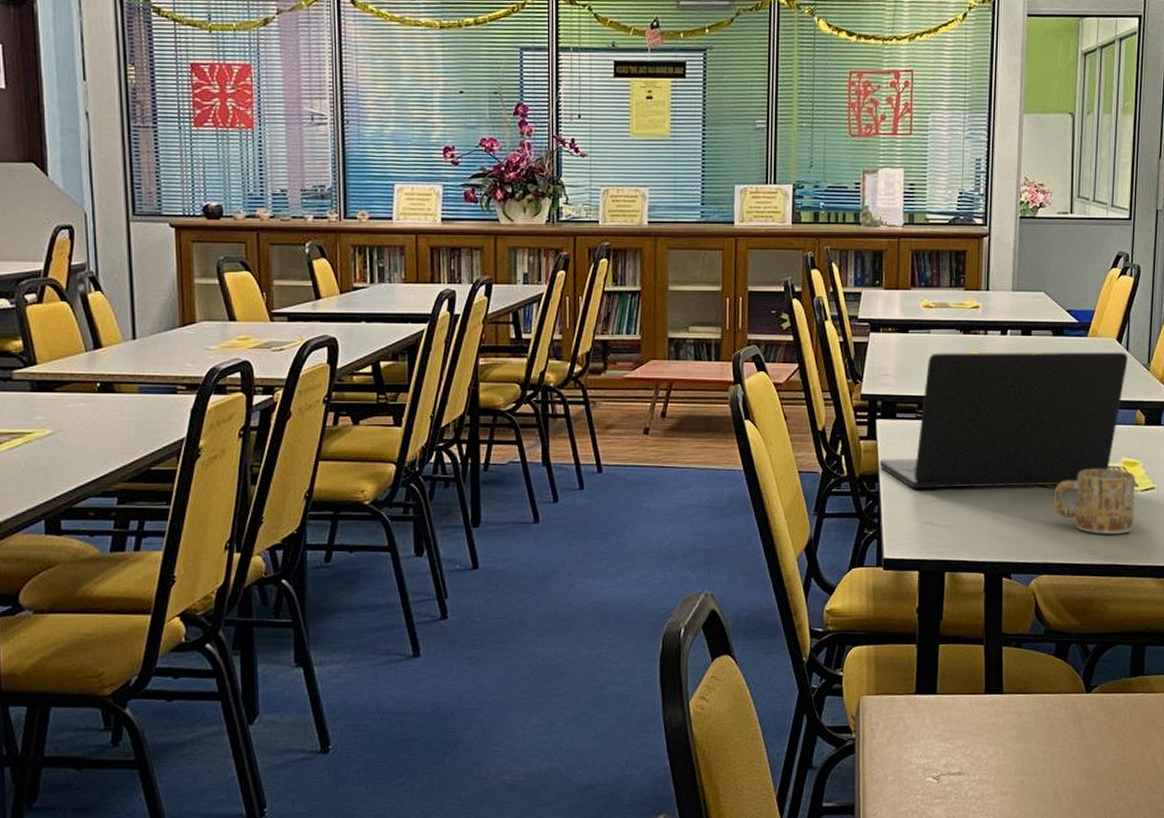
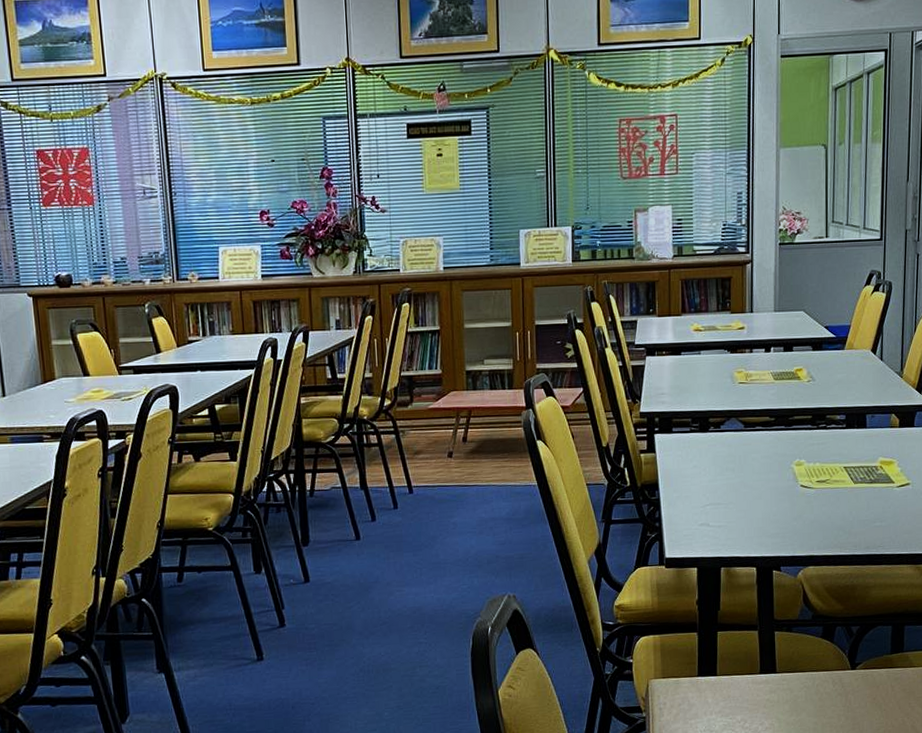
laptop: present [879,352,1128,489] -> none [658,362,882,495]
mug: present [1053,469,1135,534] -> none [817,468,892,528]

